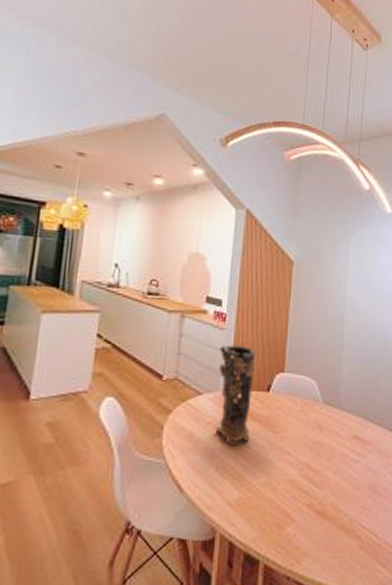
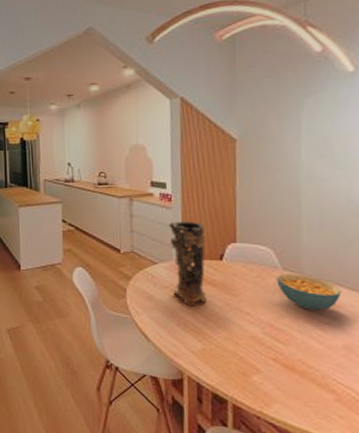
cereal bowl: none [317,408,371,447] -> present [276,274,342,310]

